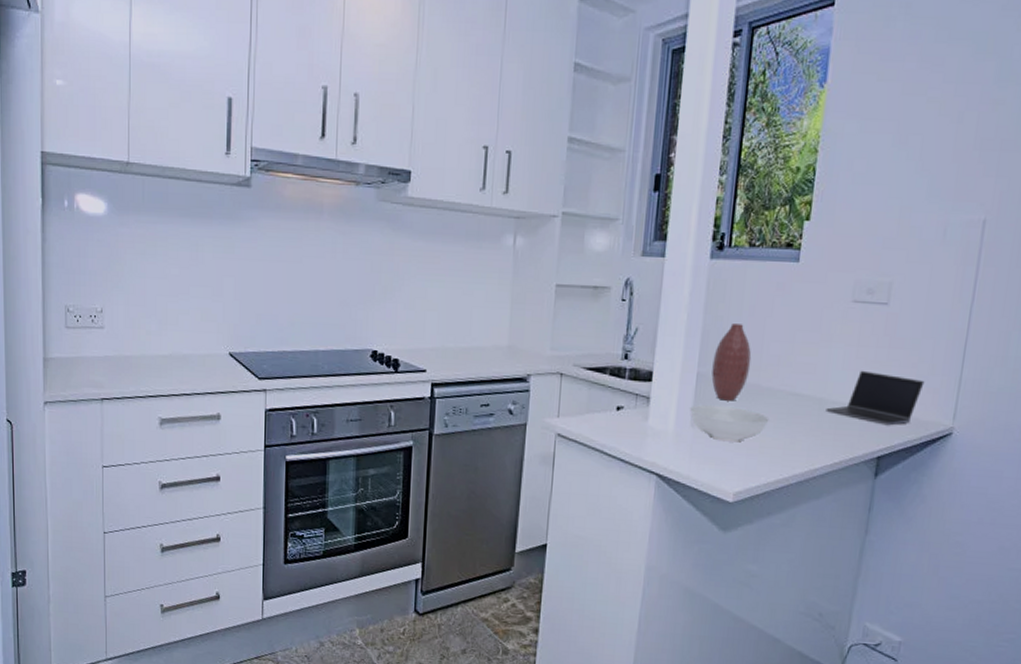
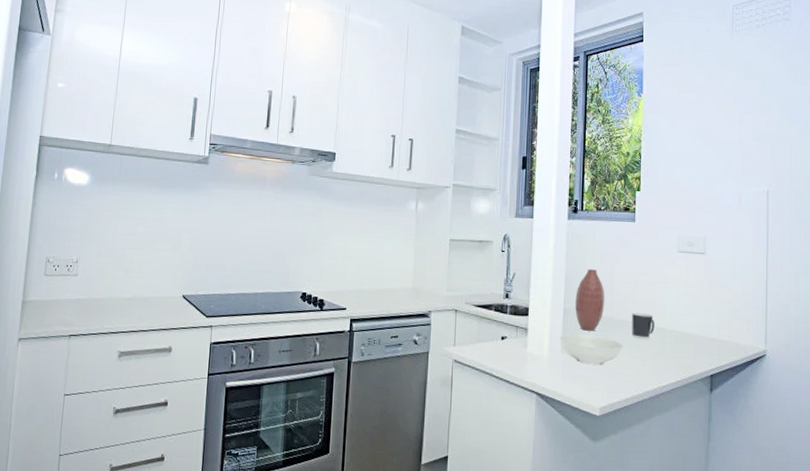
mug: none [781,379,813,411] -> present [631,313,655,339]
laptop computer: present [826,370,925,426] -> none [666,305,740,350]

